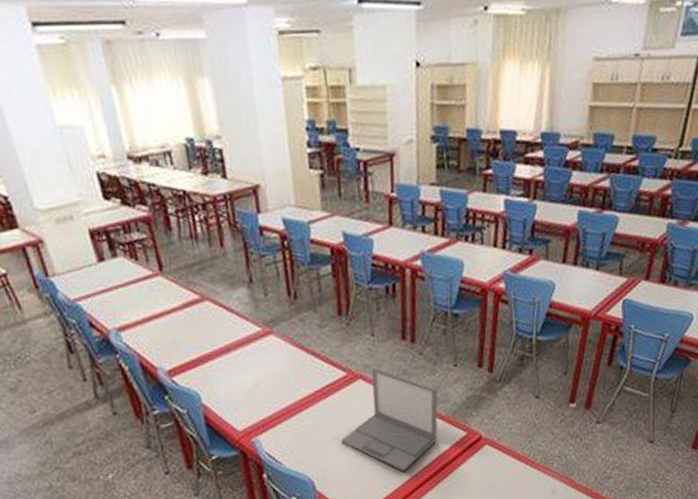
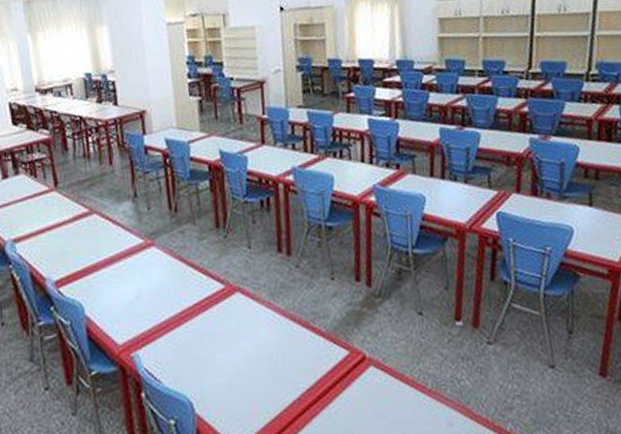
laptop: present [340,368,438,472] -> none [219,280,320,394]

